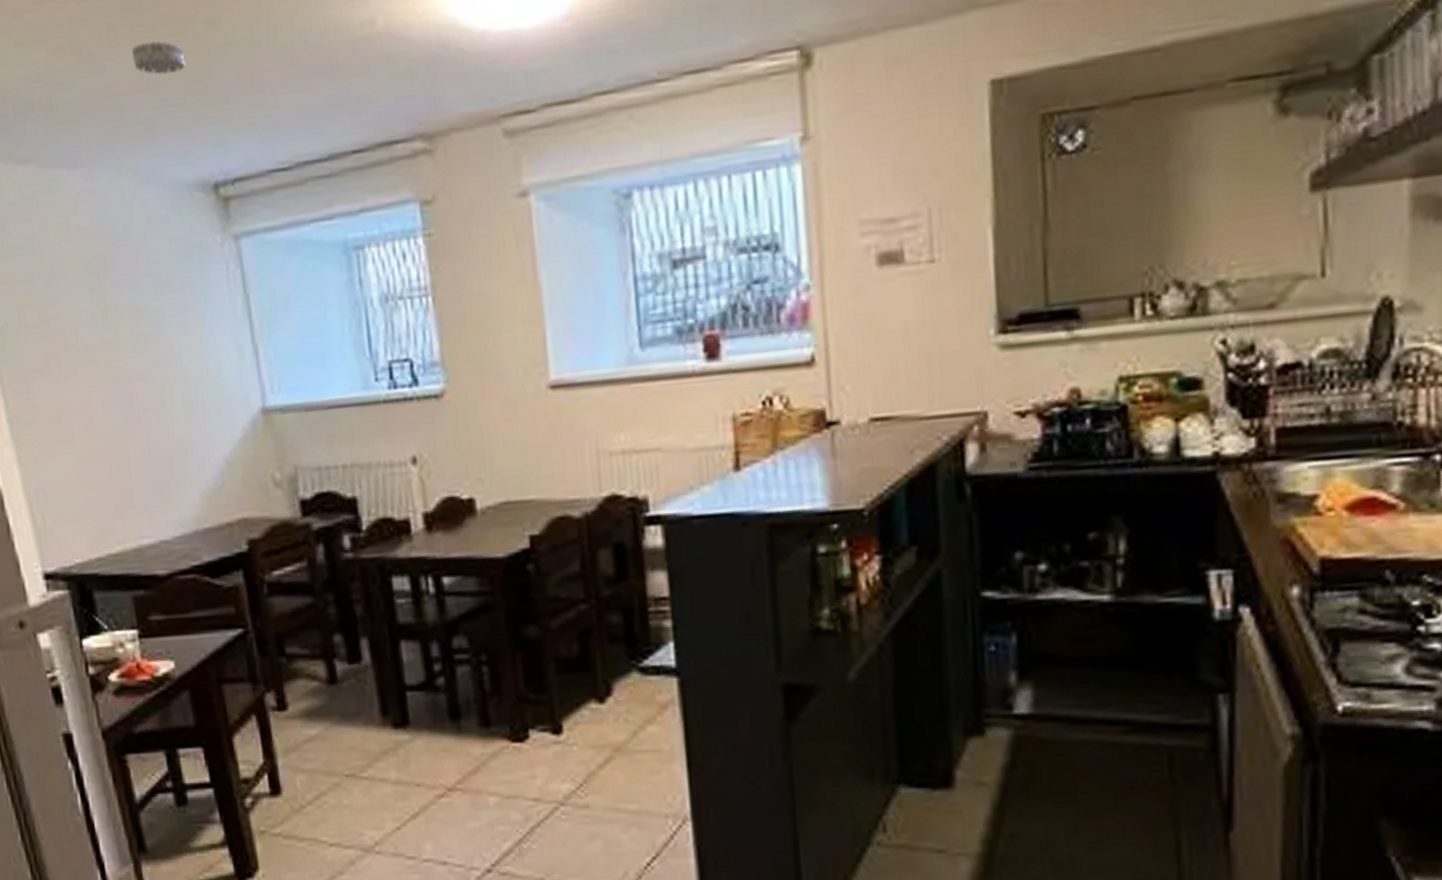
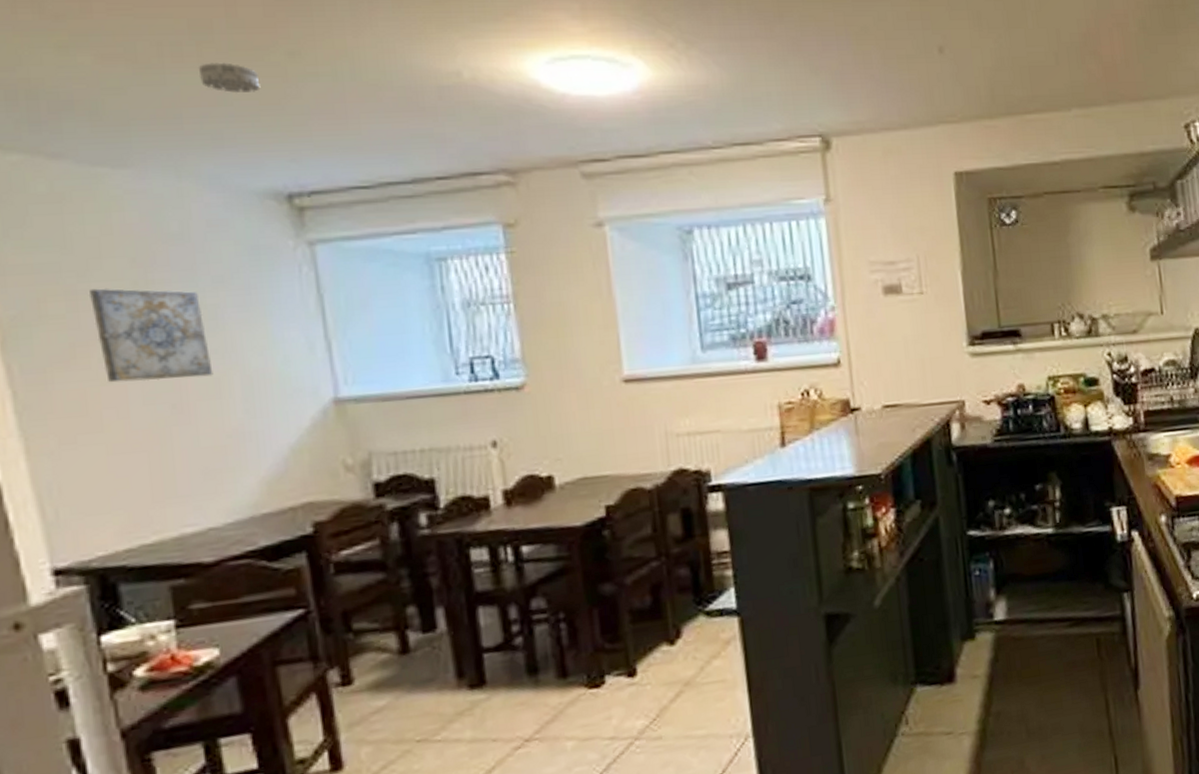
wall art: none [55,295,158,392] -> present [88,288,213,383]

